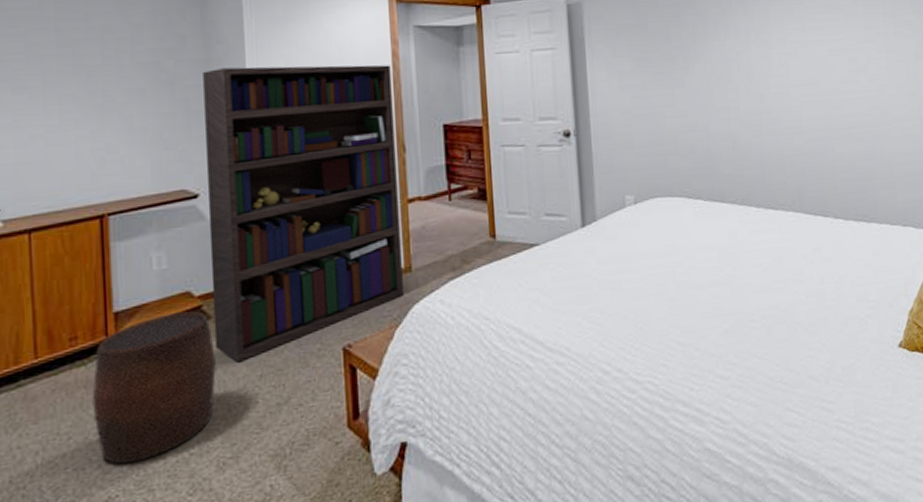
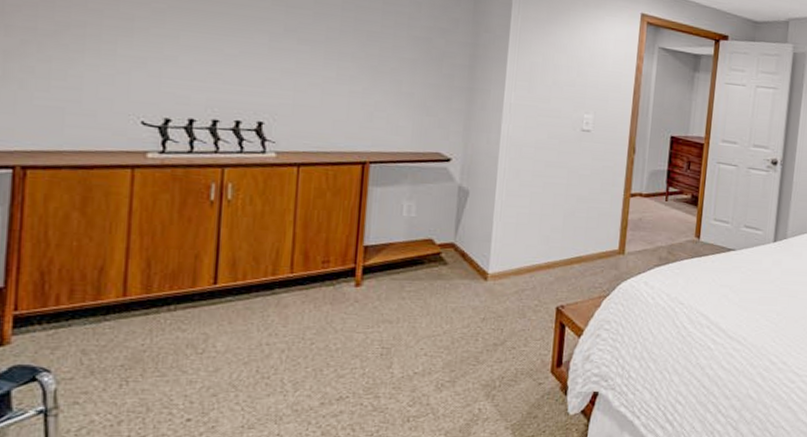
stool: present [92,311,216,464] -> none [335,255,447,372]
bookcase: present [203,65,404,363] -> none [447,53,633,305]

